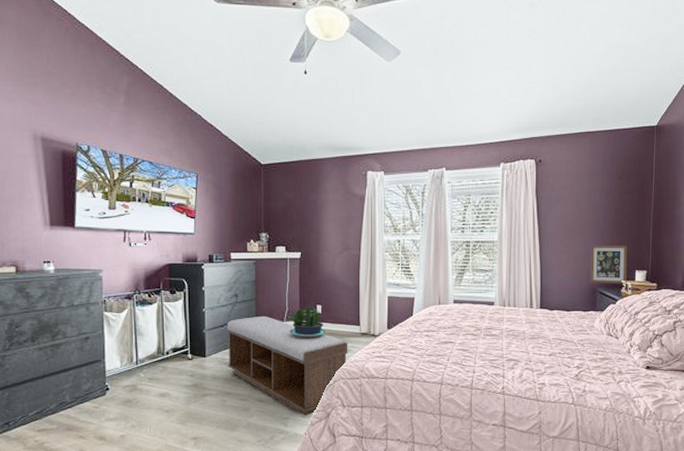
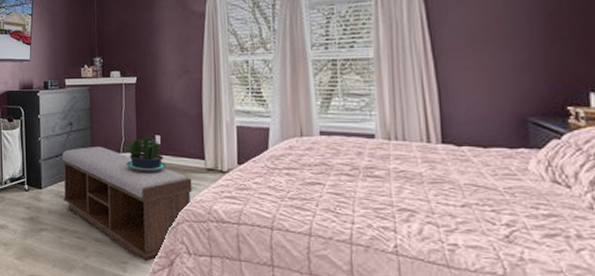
picture frame: present [590,245,627,284] -> none [512,59,577,112]

